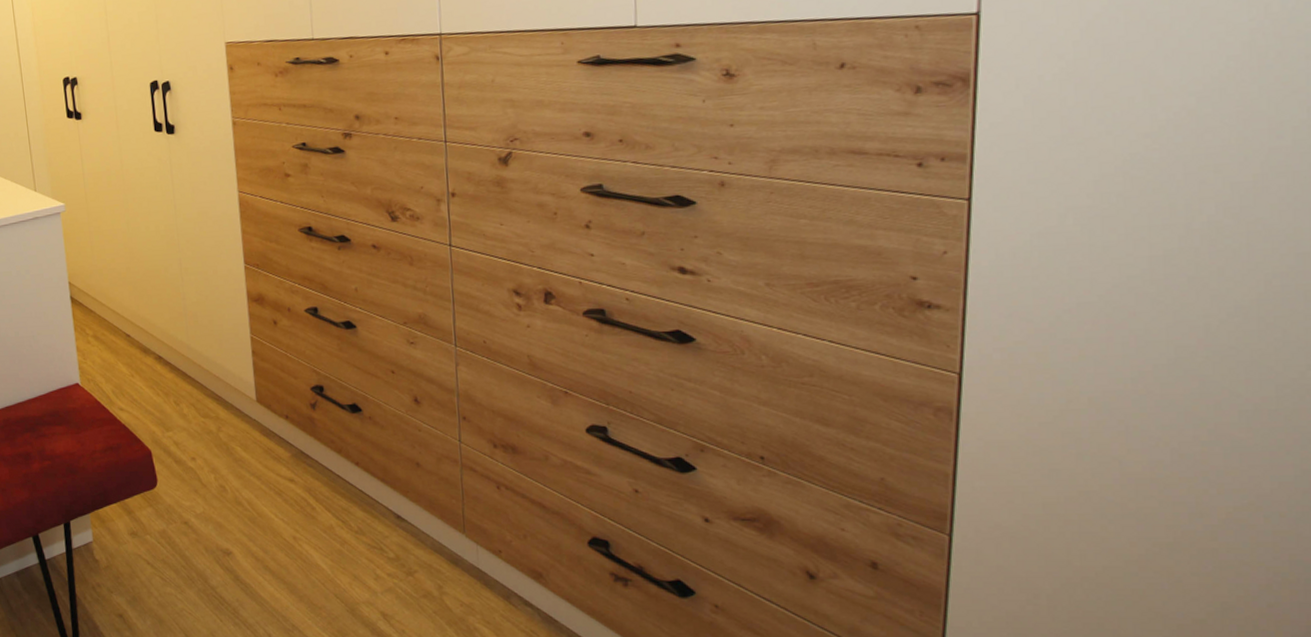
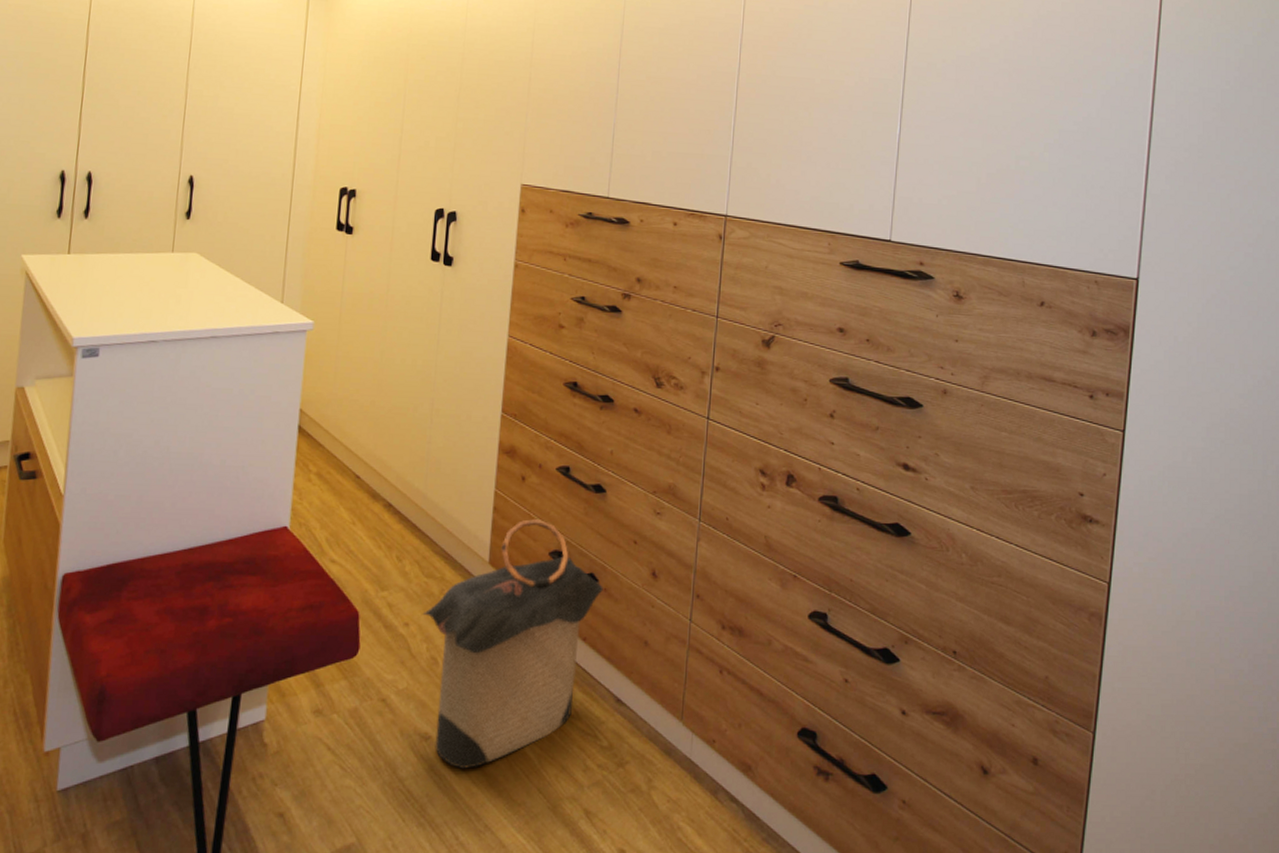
laundry hamper: none [205,358,368,578] -> present [422,519,603,769]

